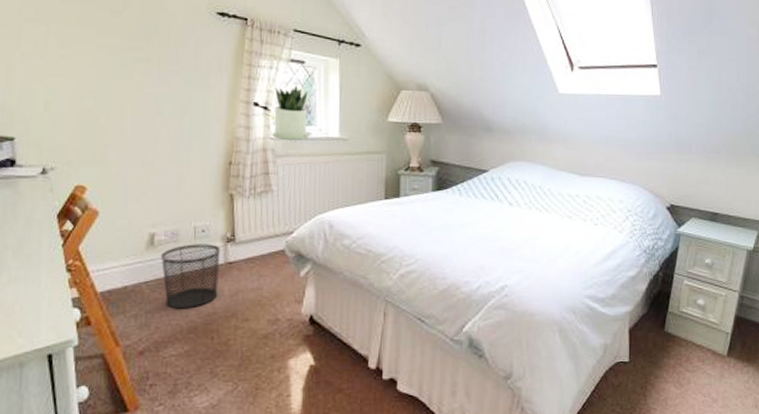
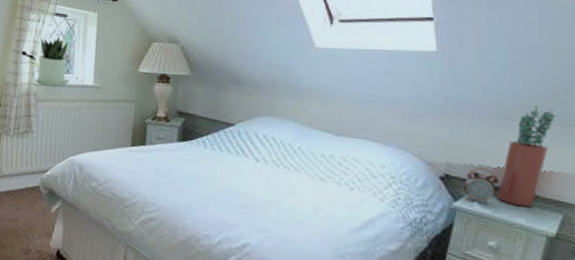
alarm clock: none [684,197,712,227] -> present [463,167,500,203]
vase: none [711,140,751,227] -> present [497,105,556,208]

